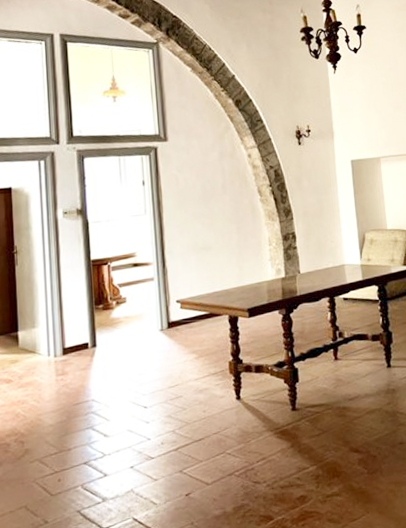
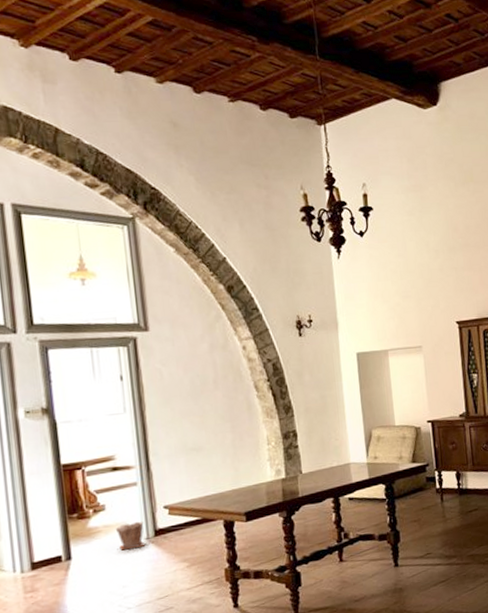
plant pot: none [135,313,159,340] -> present [116,521,145,551]

